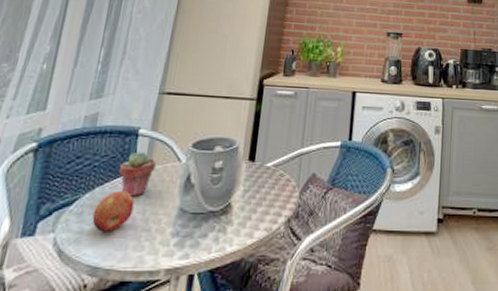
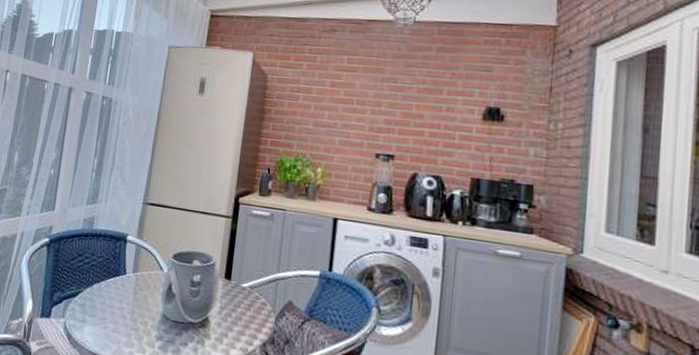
apple: present [92,190,135,232] -> none [92,290,125,326]
potted succulent: present [119,152,157,197] -> none [112,256,142,298]

